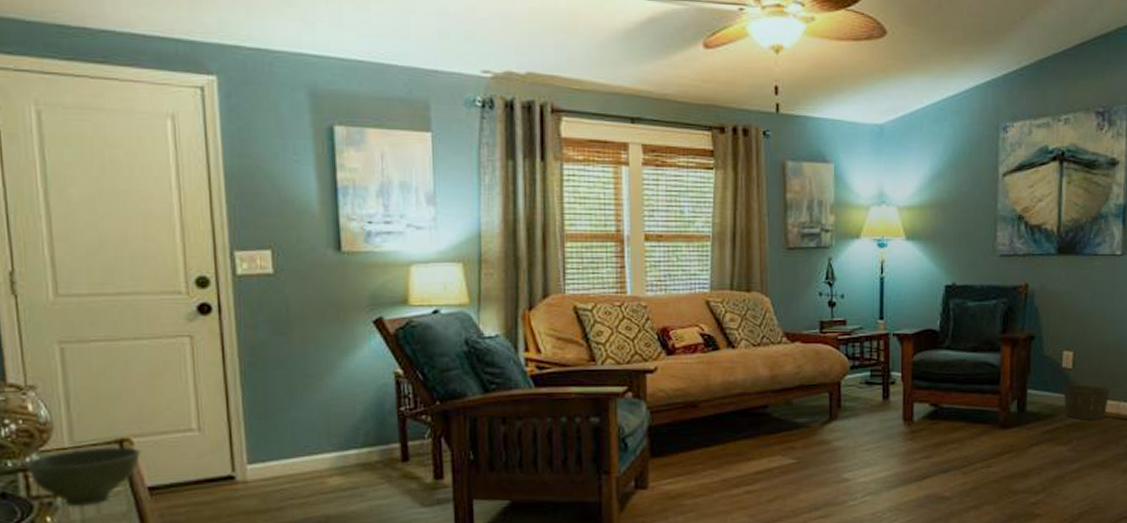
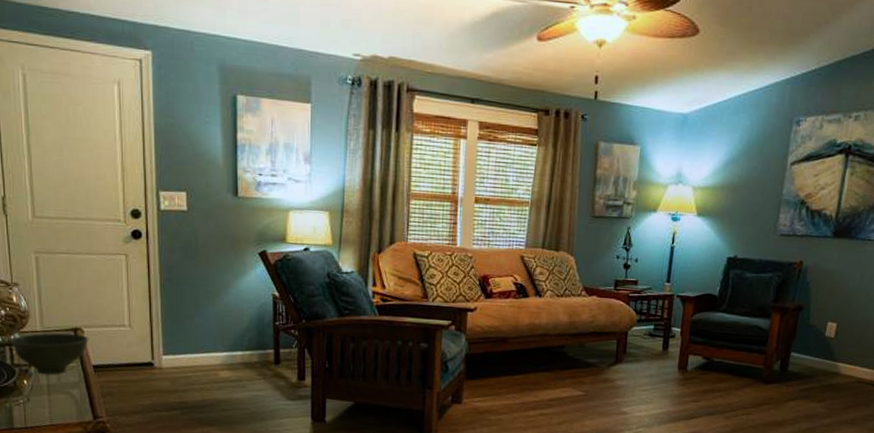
basket: present [1063,380,1110,420] -> none [822,348,867,384]

